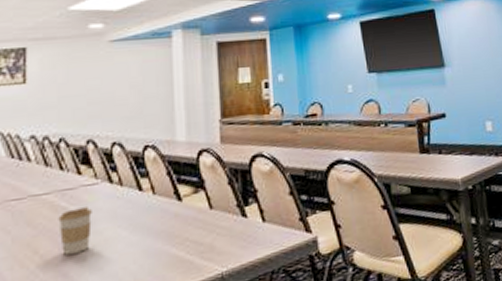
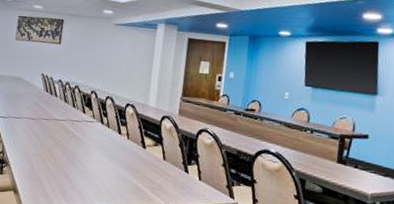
coffee cup: present [58,207,92,255] -> none [67,134,88,165]

